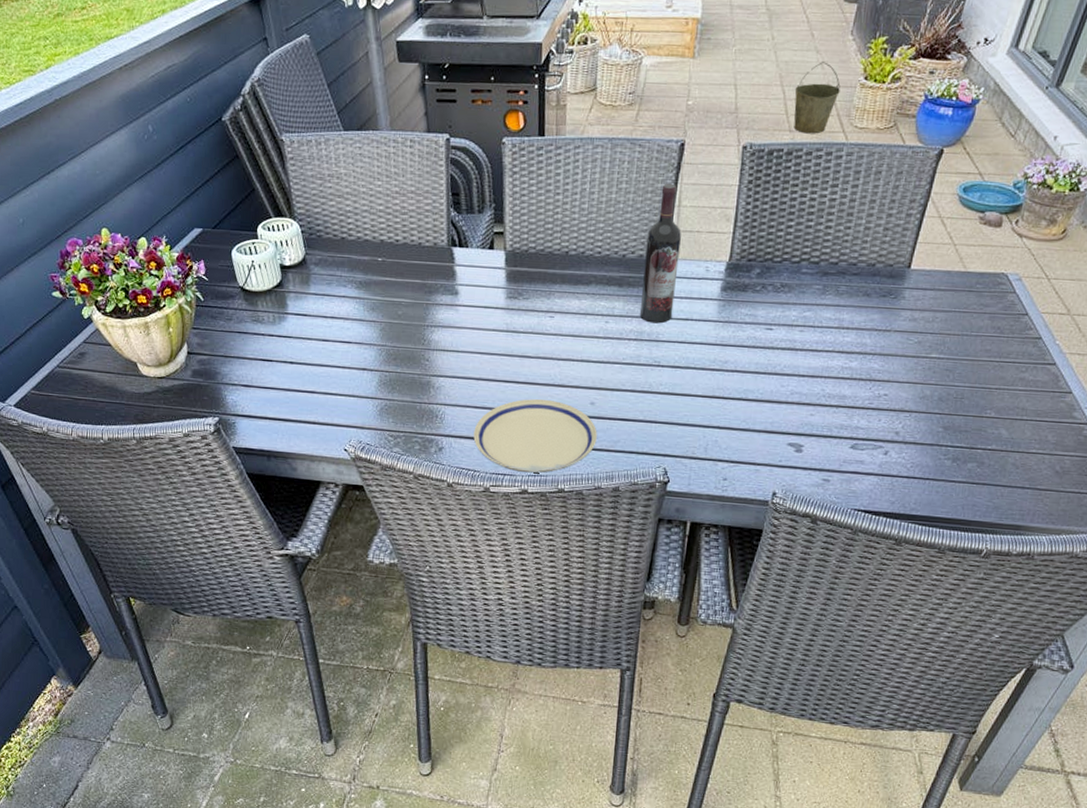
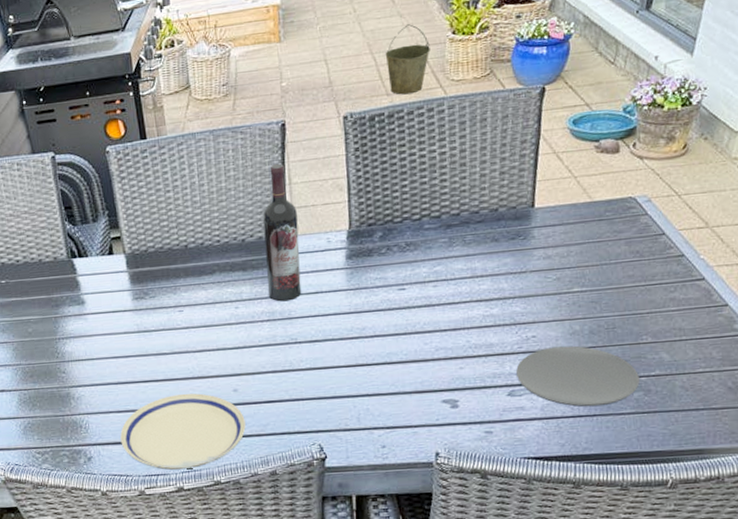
plate: none [862,407,976,471] -> present [516,345,640,407]

